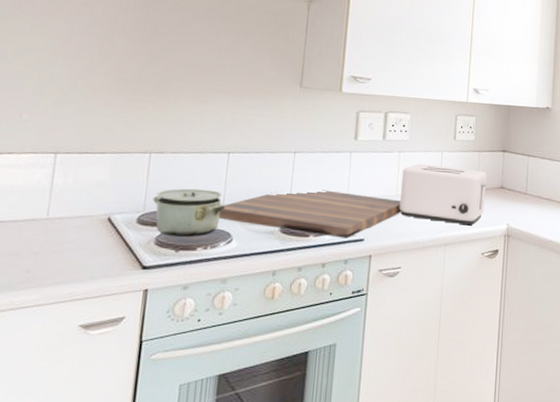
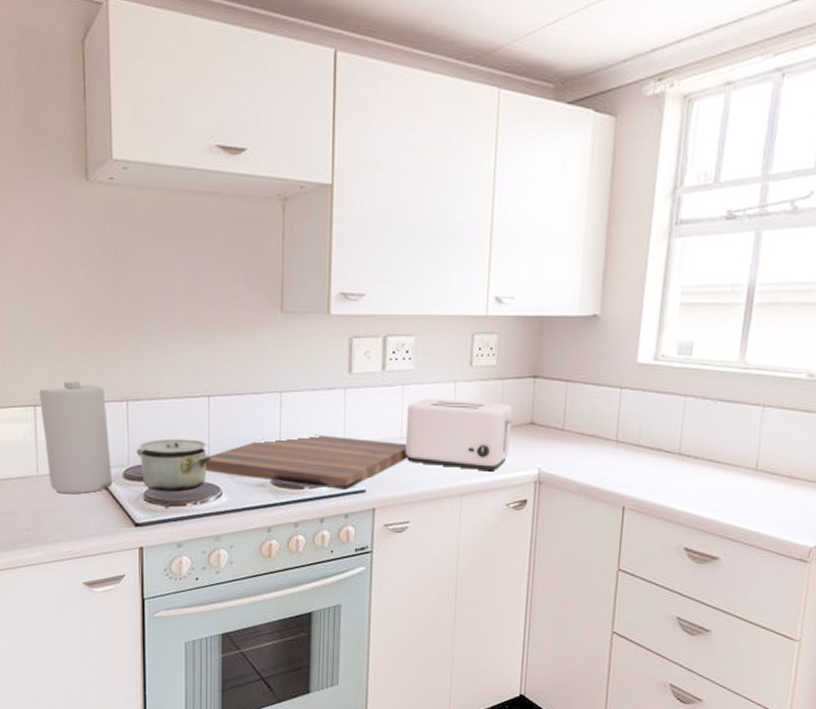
paper towel holder: none [59,132,129,237] -> present [39,381,113,494]

